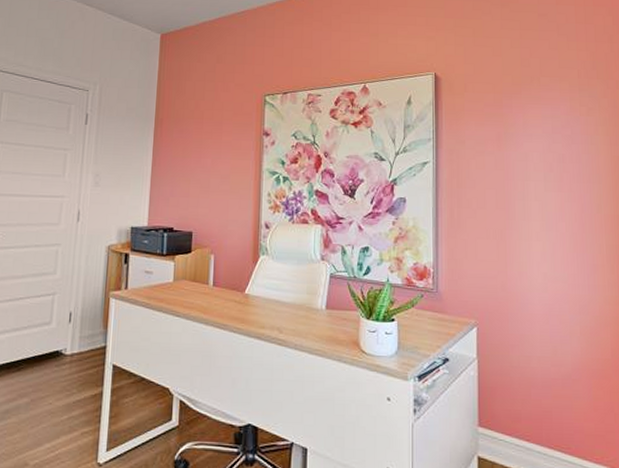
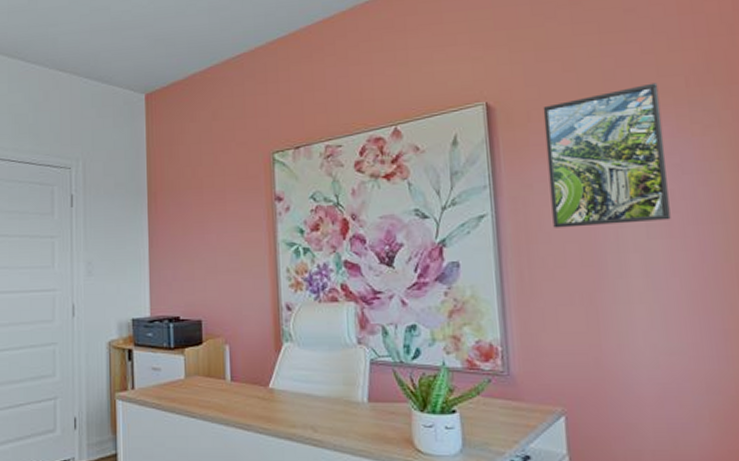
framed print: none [476,72,562,178] -> present [543,82,671,228]

